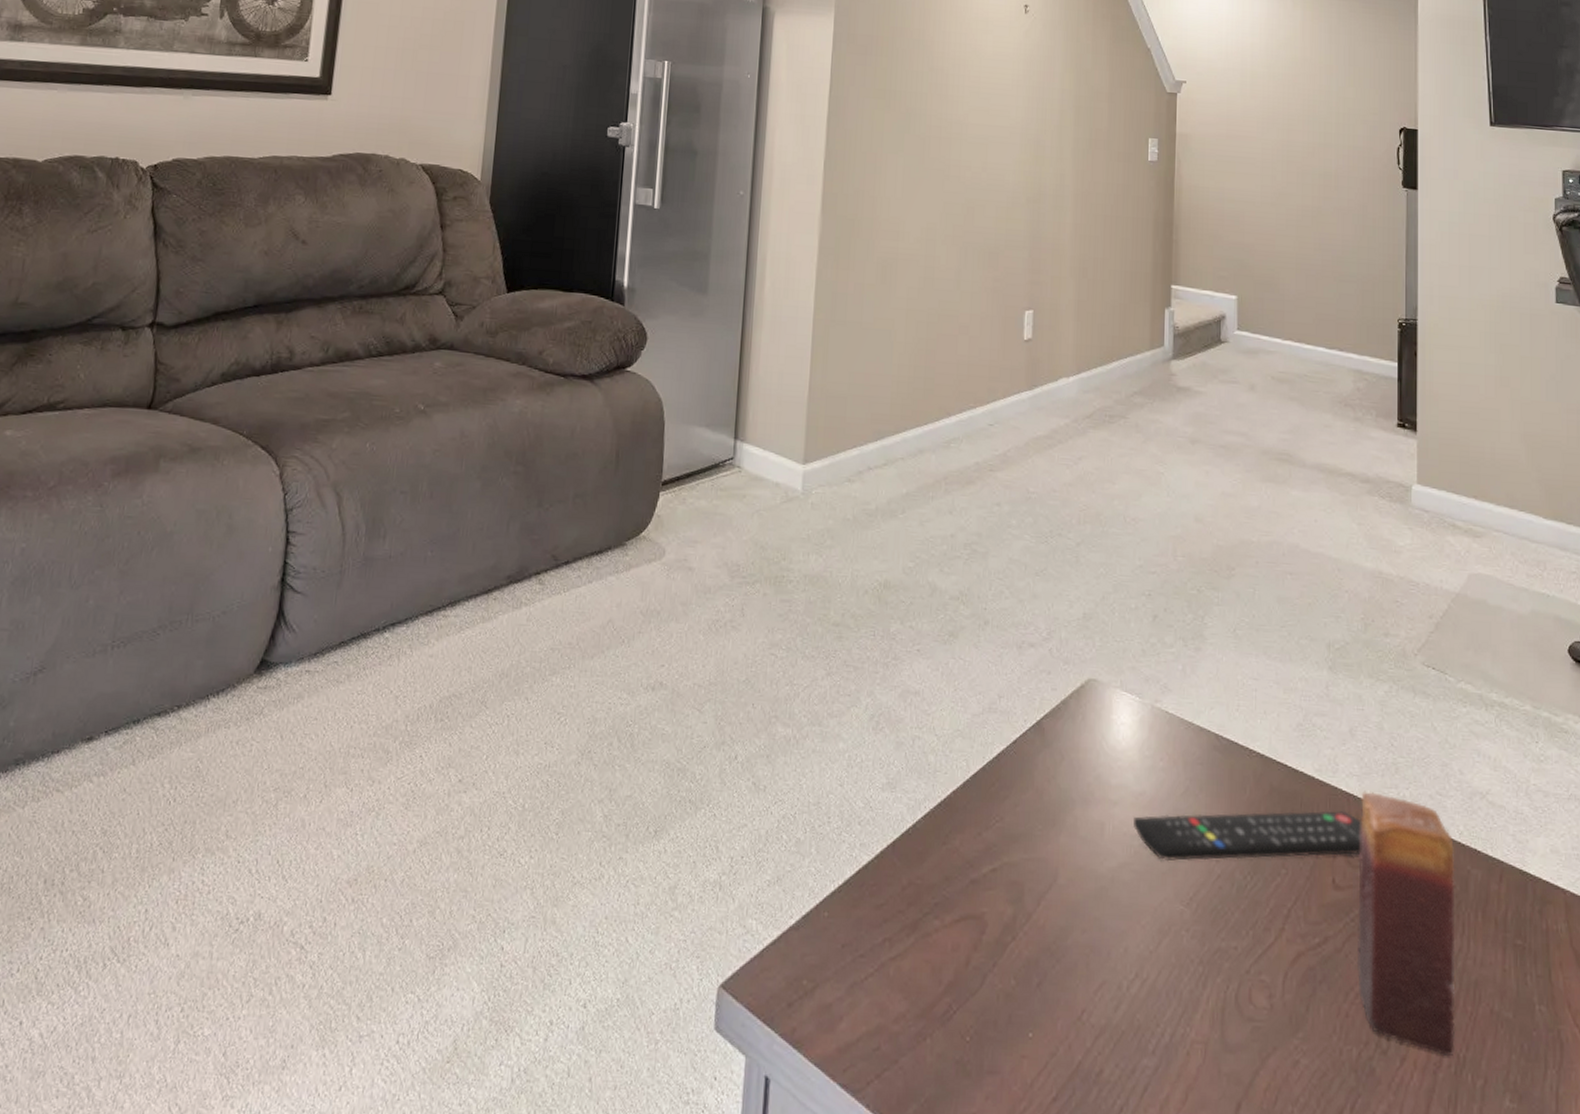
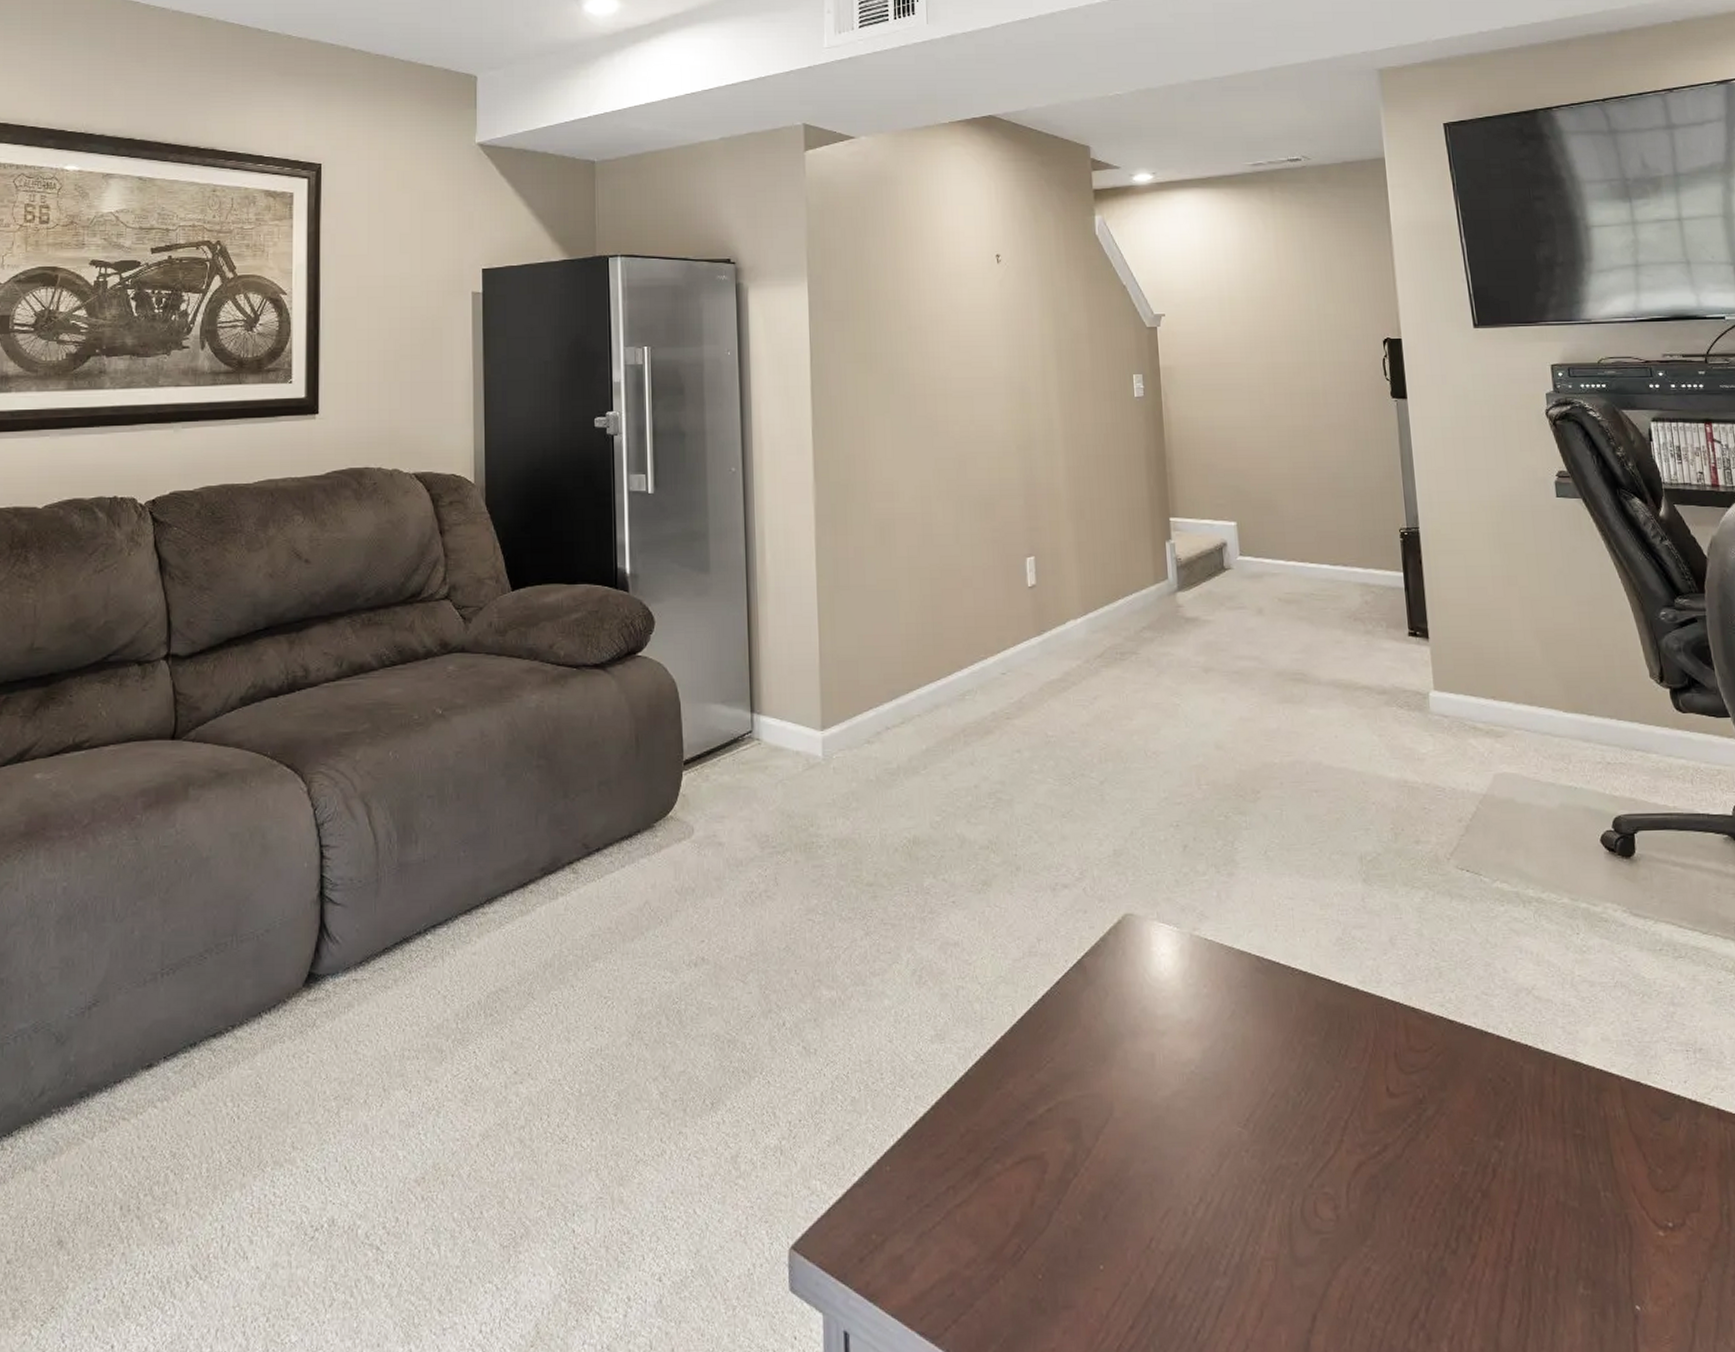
remote control: present [1134,810,1363,862] -> none [1183,1018,1412,1086]
candle: present [1356,792,1456,1057] -> none [1407,998,1524,1251]

